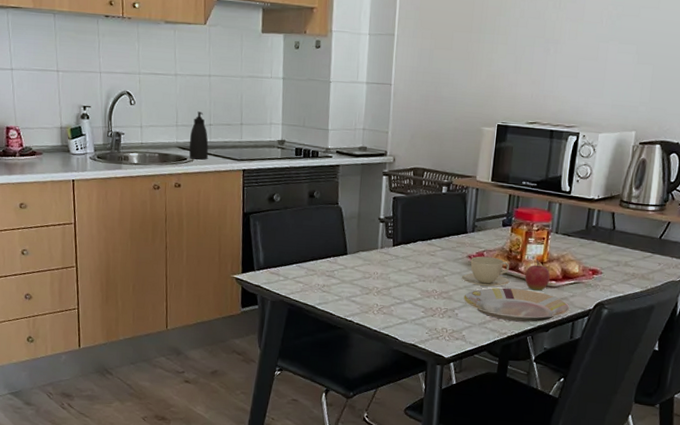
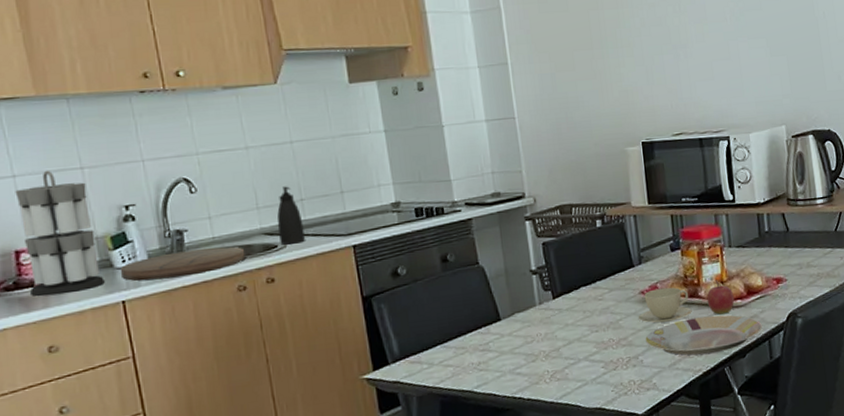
spice rack: none [11,68,63,166] -> present [15,170,105,297]
cutting board: none [74,149,163,170] -> present [120,246,246,281]

